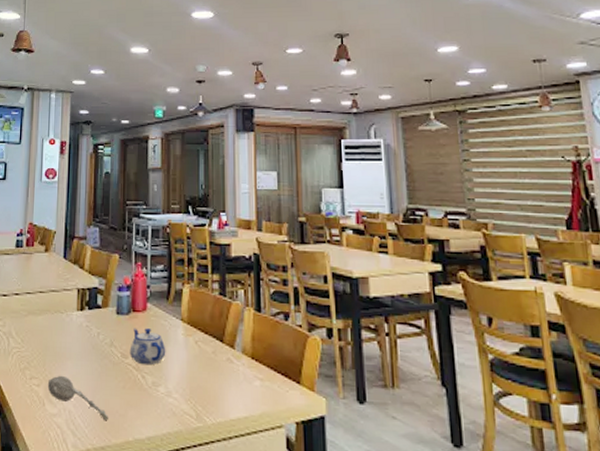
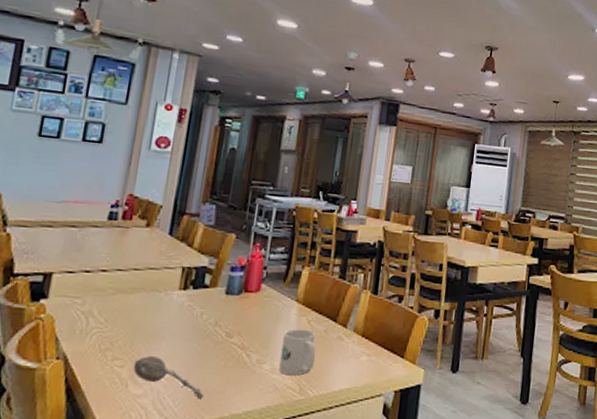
teapot: present [129,328,166,366] -> none [235,308,277,344]
mug: none [174,349,208,401] -> present [279,329,316,376]

